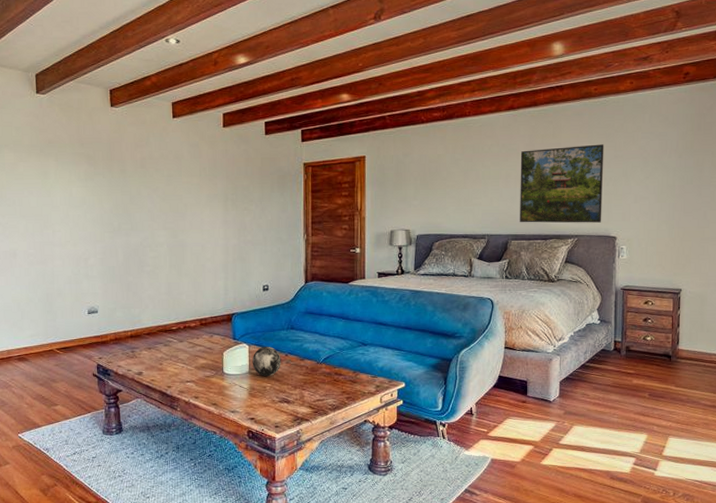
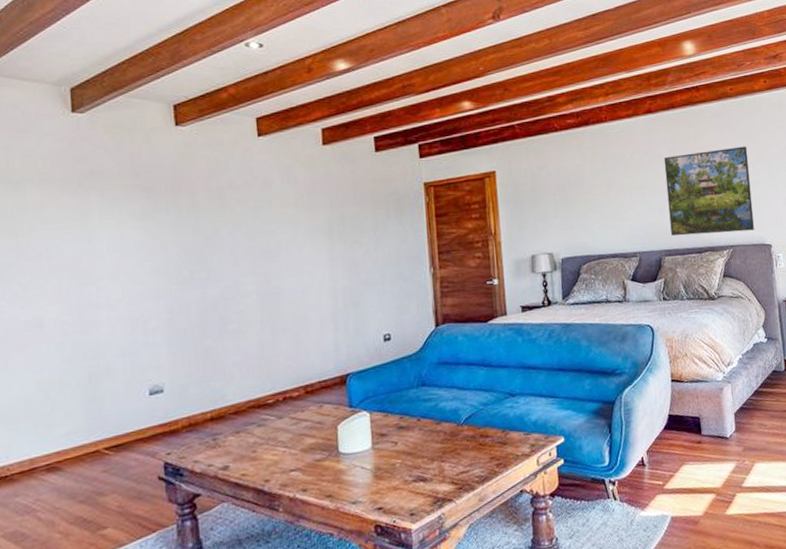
decorative orb: present [252,346,281,377] -> none [375,411,413,451]

